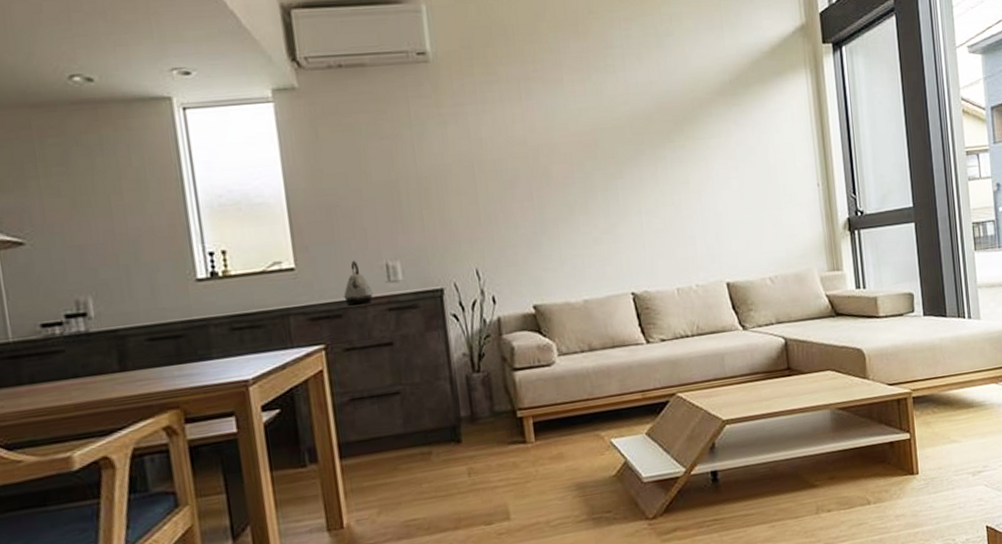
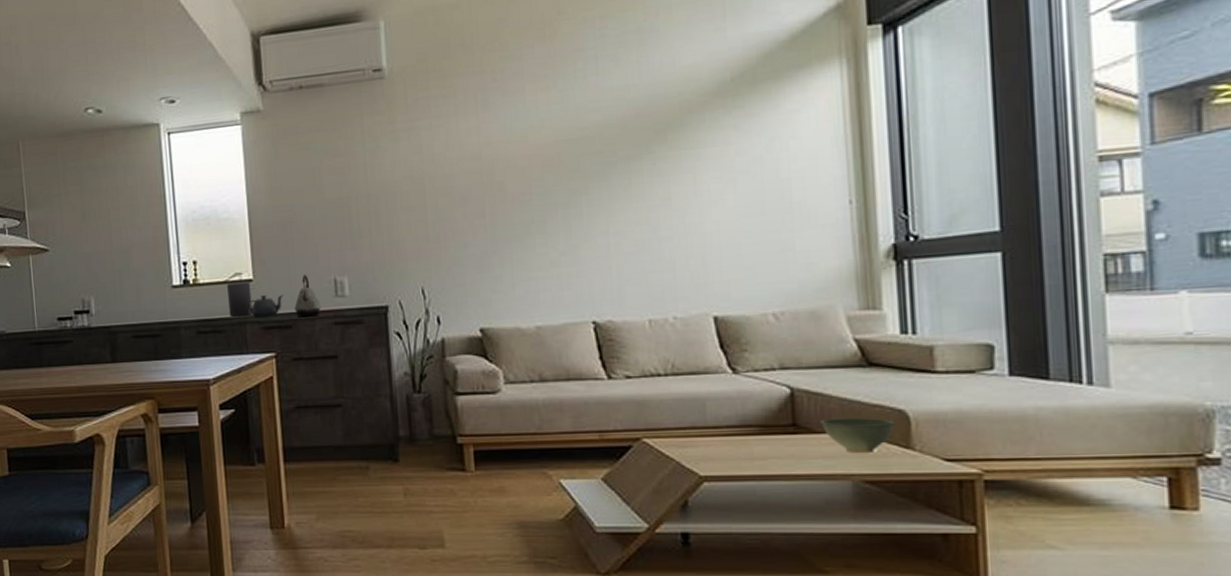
canister: none [265,271,296,311] -> present [227,282,252,318]
teapot: none [290,282,330,309] -> present [247,294,283,318]
bowl: none [806,357,856,388] -> present [820,417,895,454]

